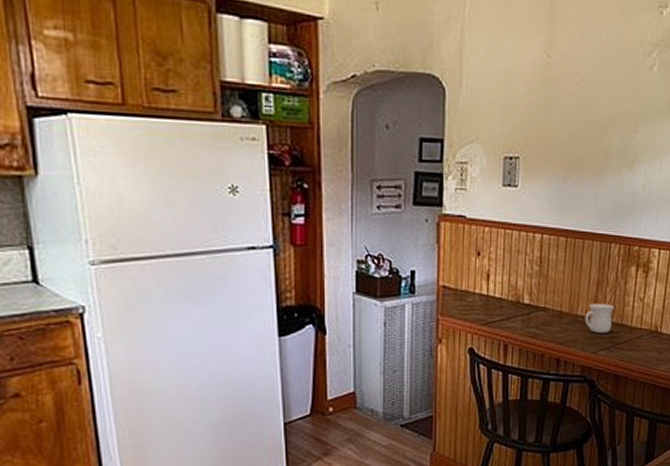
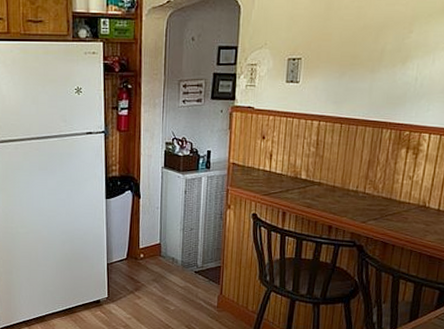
mug: present [585,304,614,333] -> none [356,180,384,206]

